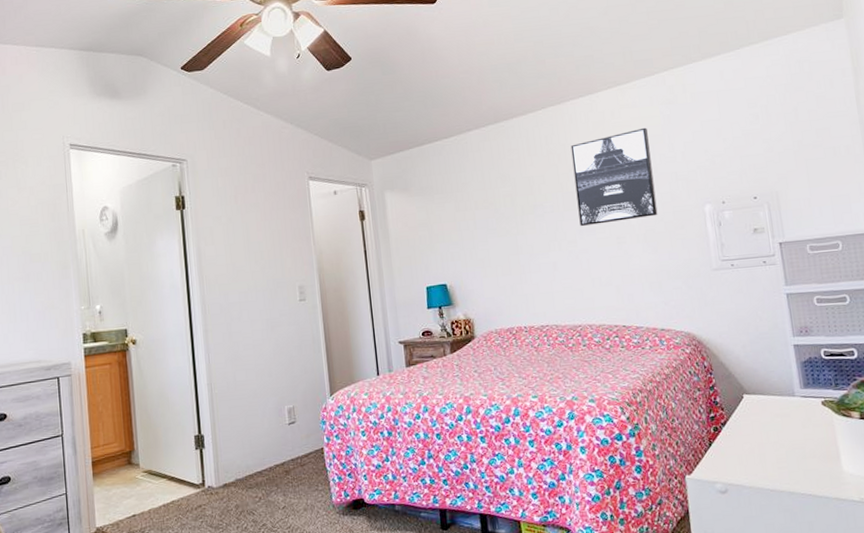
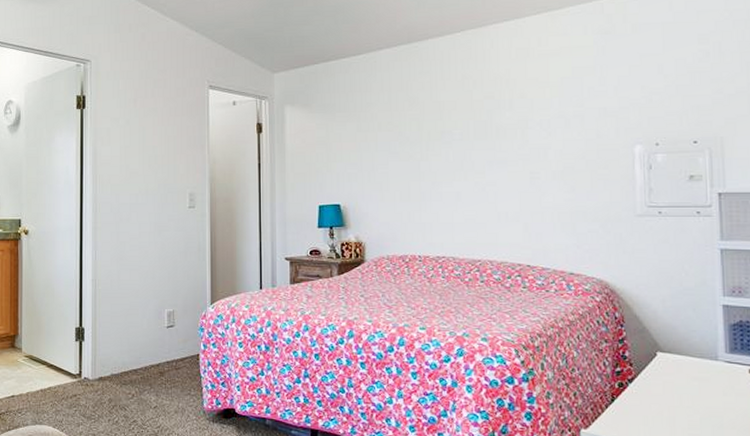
wall art: present [570,127,658,227] -> none [488,57,580,158]

